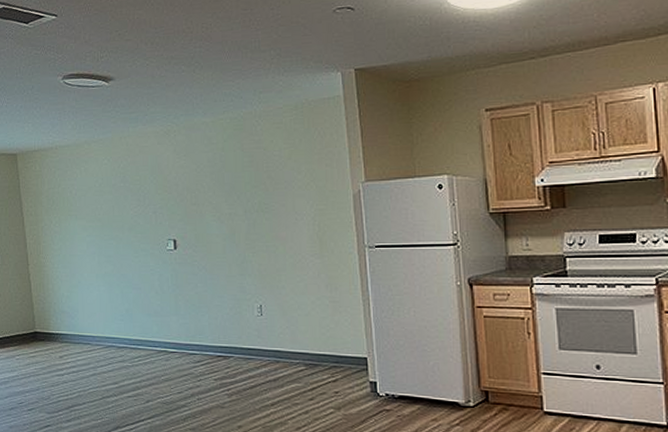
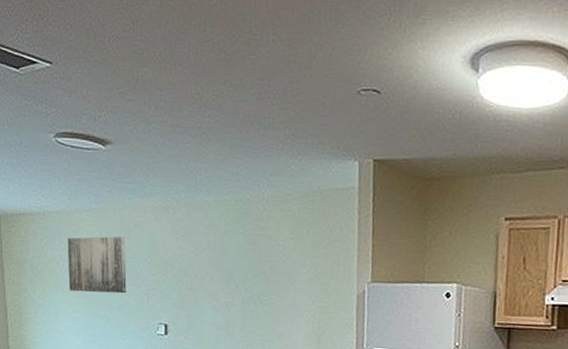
wall art: none [79,162,135,217] -> present [67,236,127,294]

